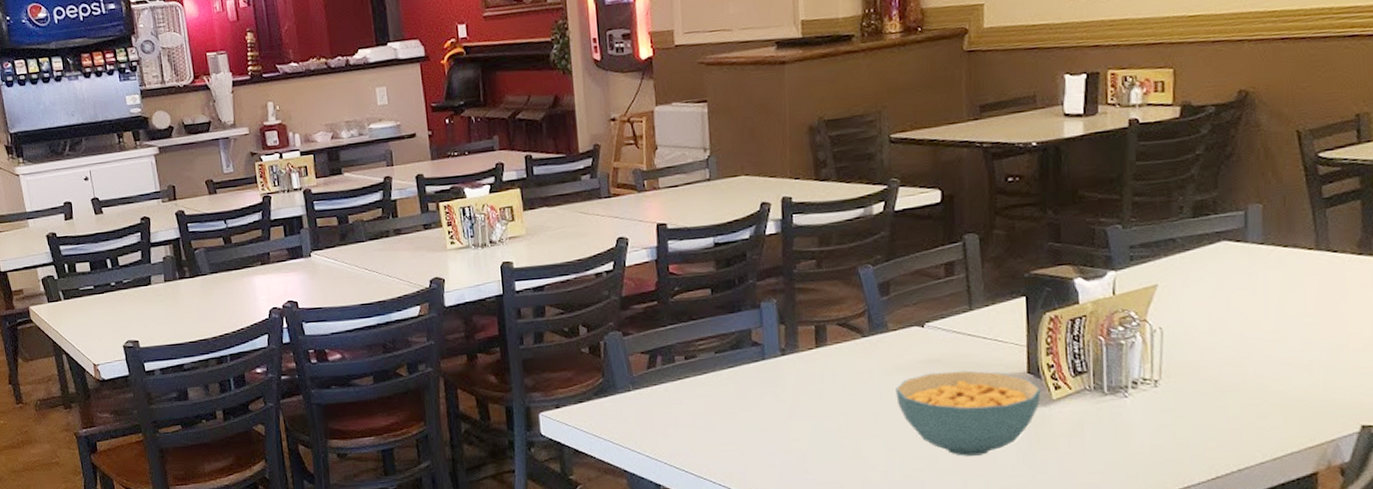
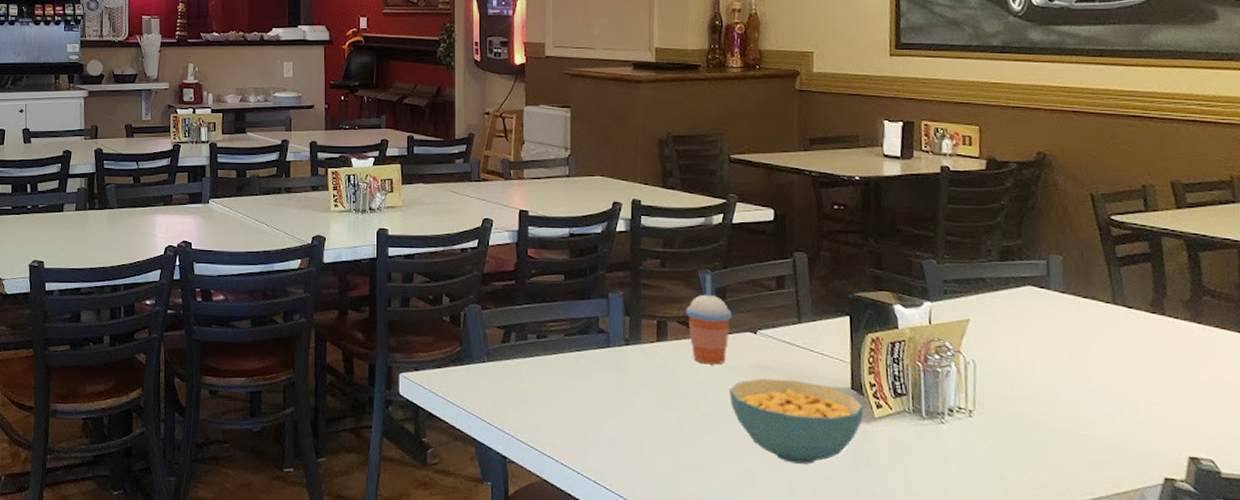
cup with straw: none [846,269,897,366] -> present [686,274,732,365]

